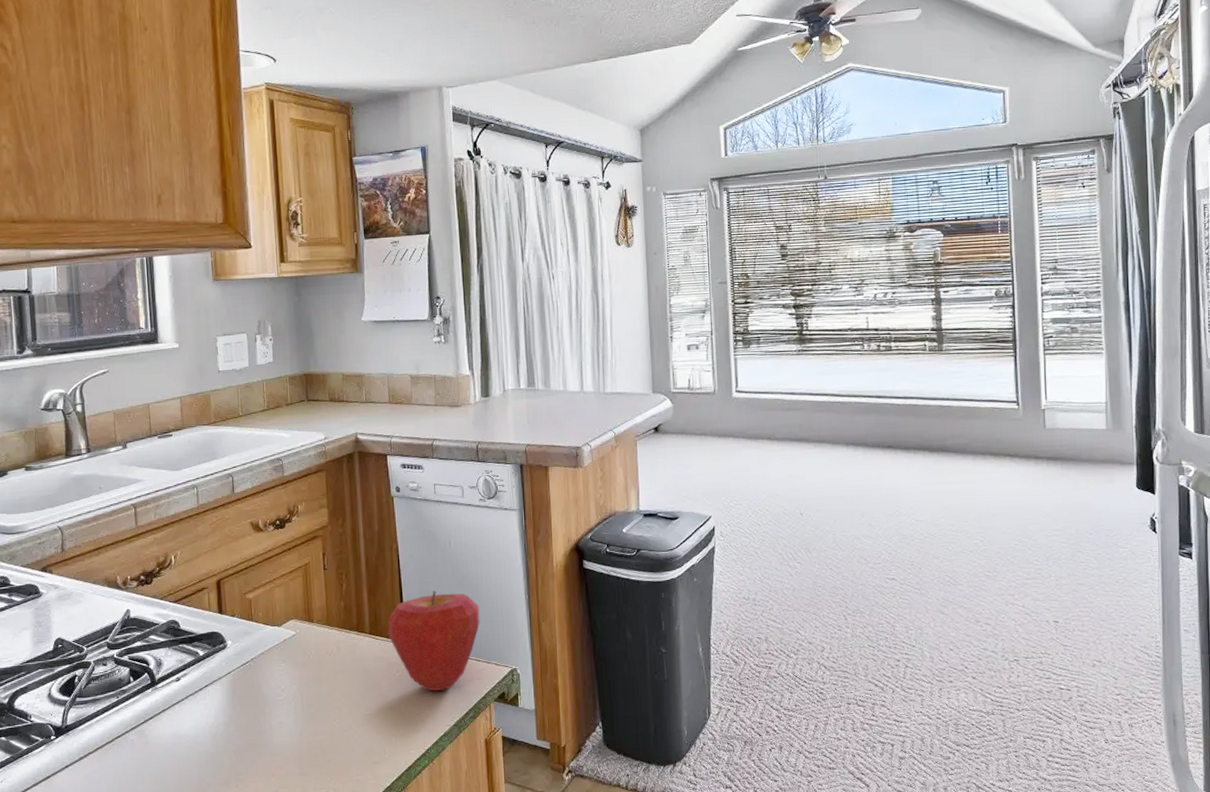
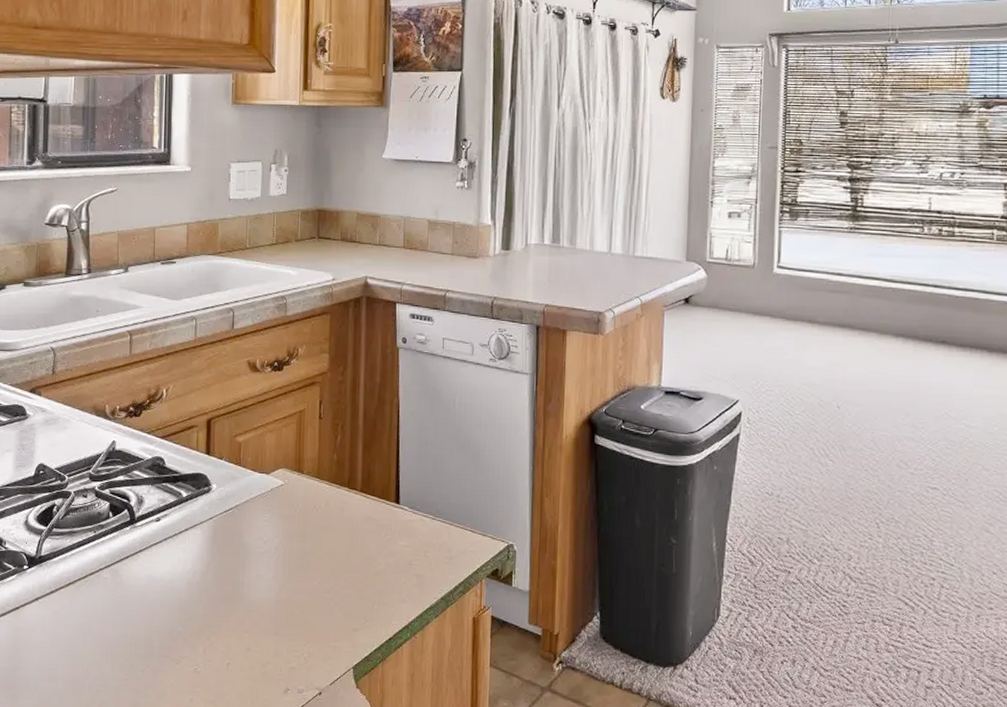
apple: present [387,590,480,691] -> none [379,452,480,560]

